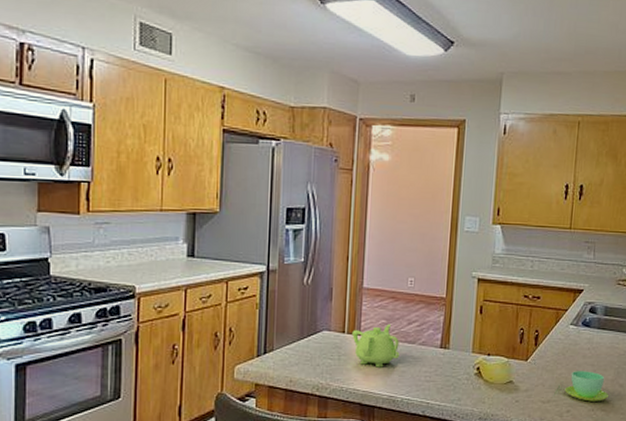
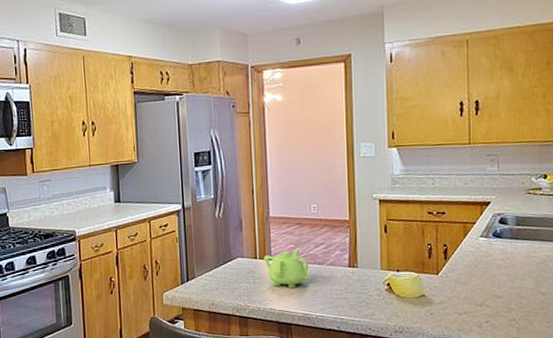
cup: present [564,371,608,402] -> none [481,281,530,312]

